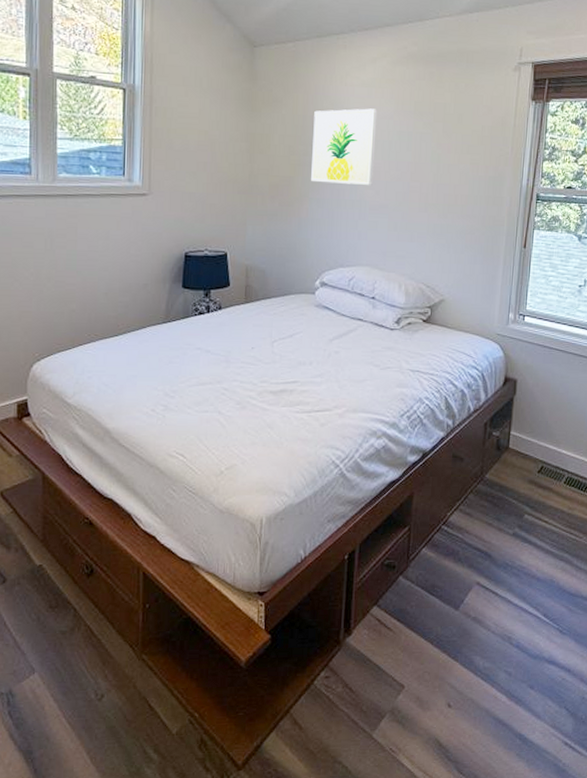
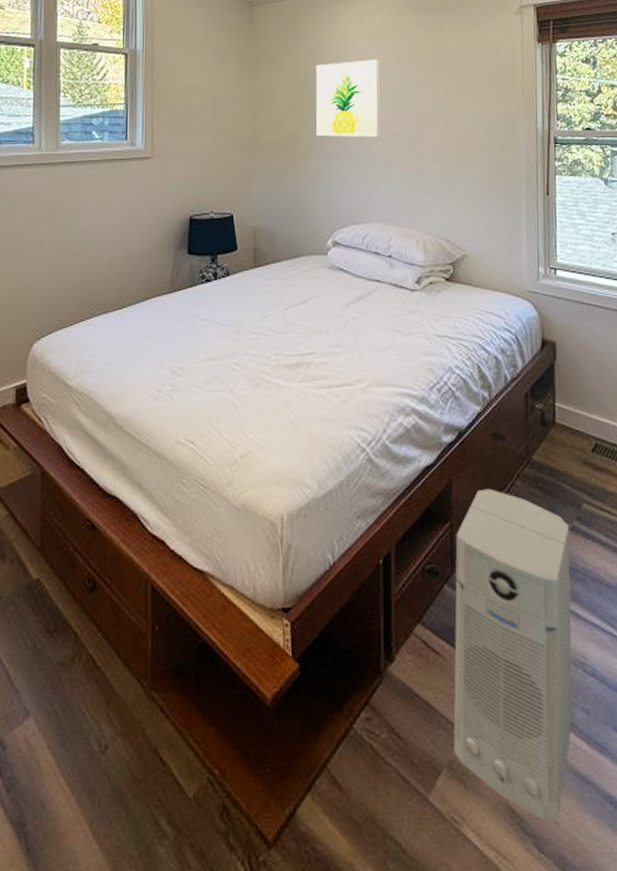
air purifier: none [396,500,511,753] -> present [453,488,572,823]

